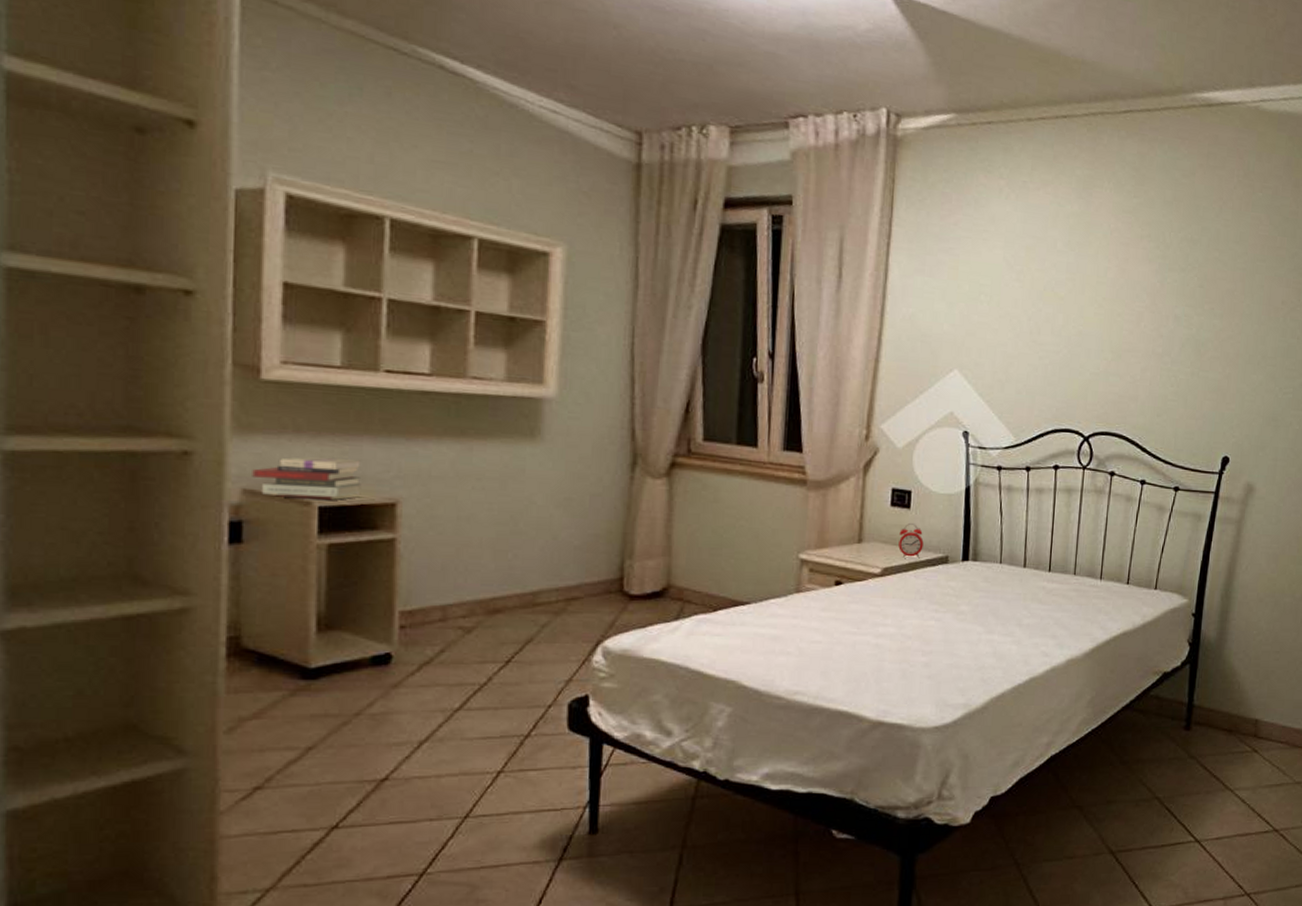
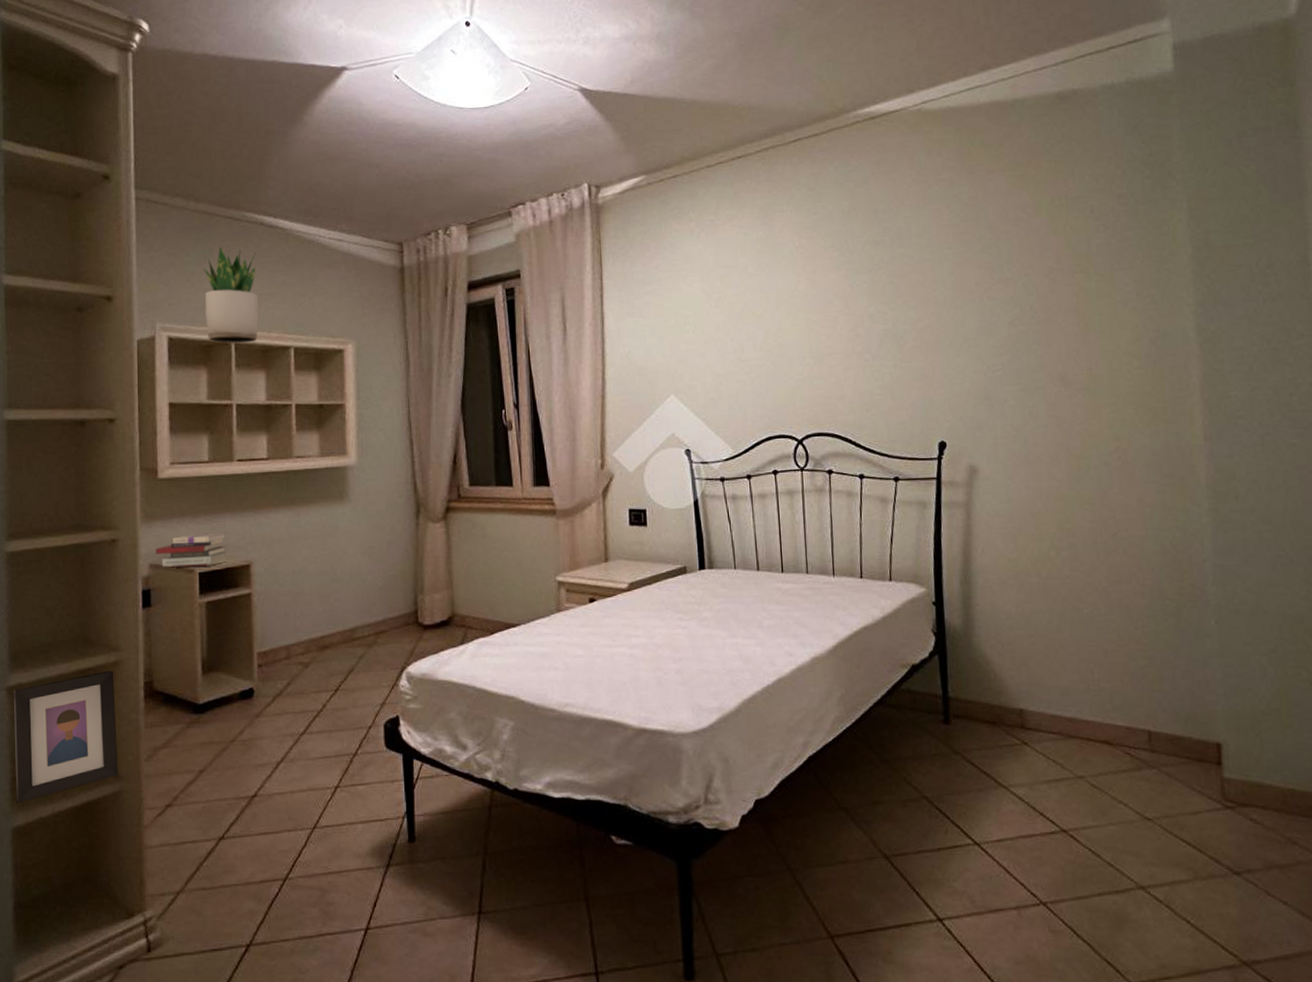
picture frame: none [10,619,182,781] -> present [13,670,118,803]
planter: none [346,85,430,222] -> present [203,246,258,343]
alarm clock: present [898,522,924,558] -> none [640,538,663,572]

